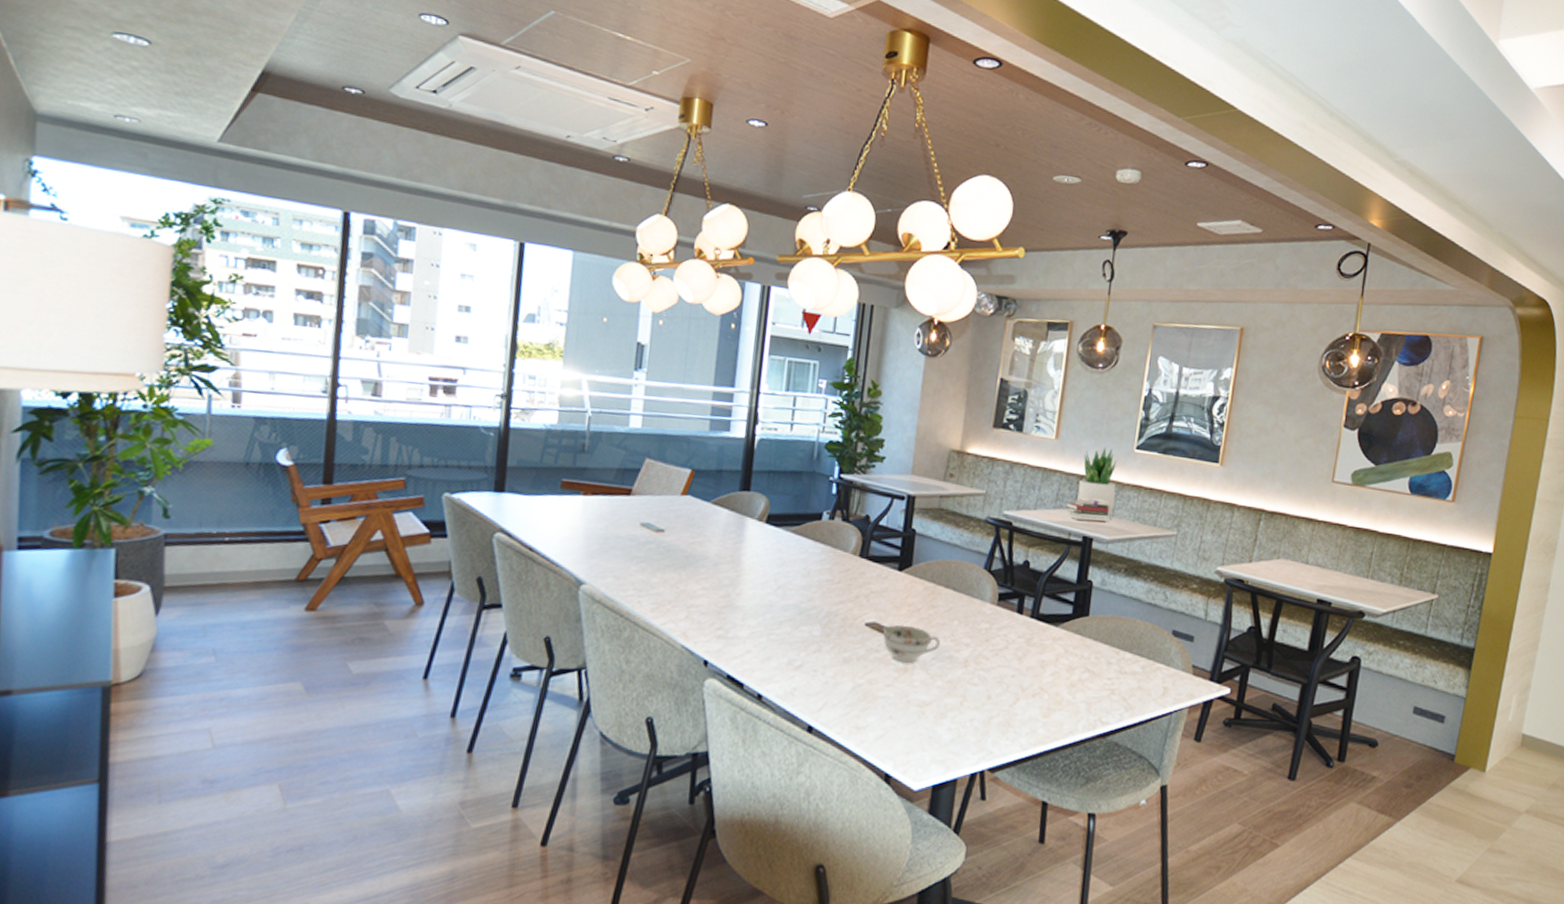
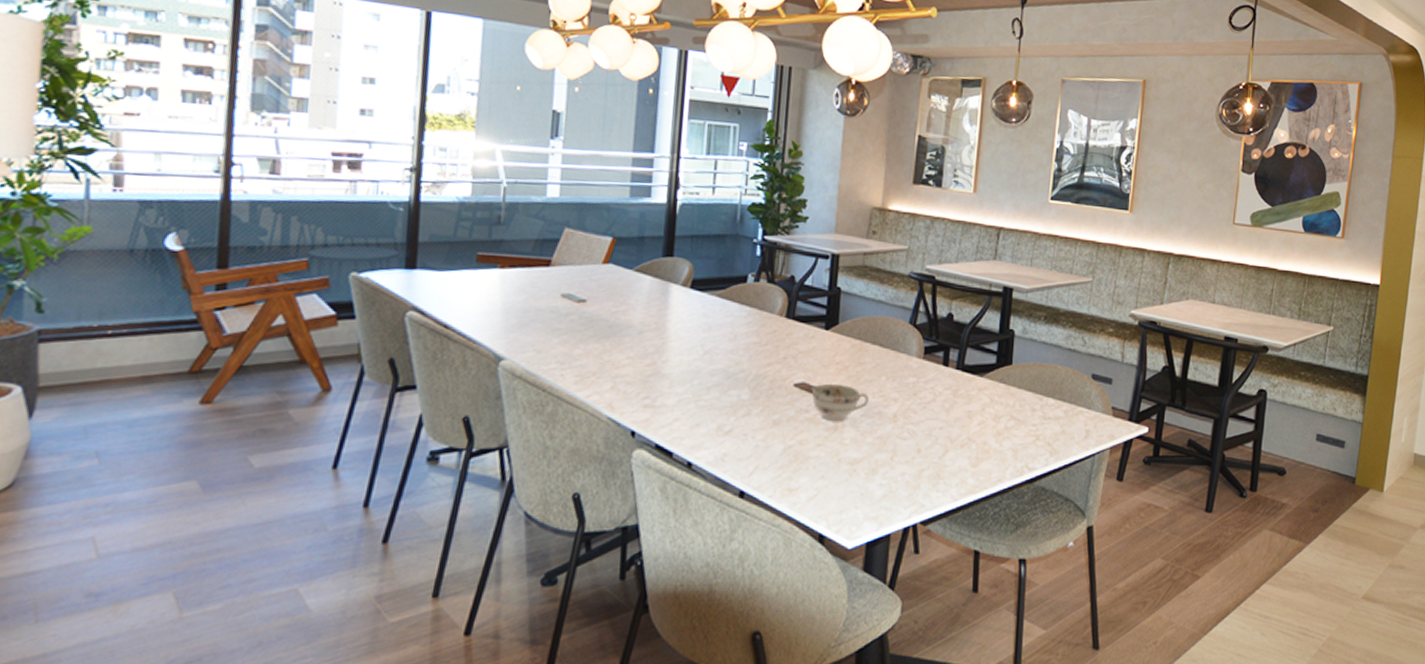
books: present [1066,496,1110,524] -> none [986,248,1028,274]
planter: present [1077,447,1117,519] -> none [997,199,1033,269]

